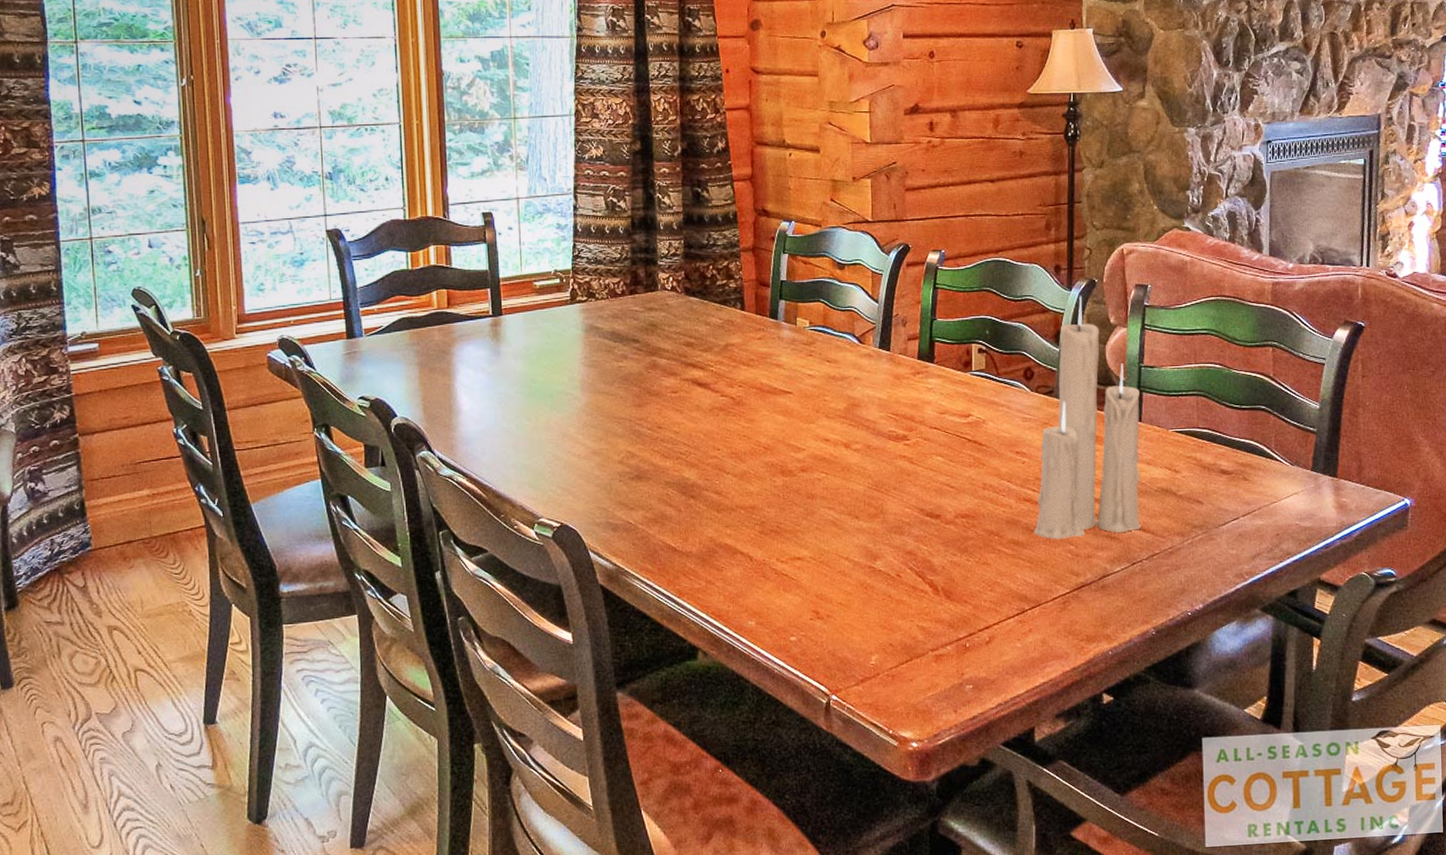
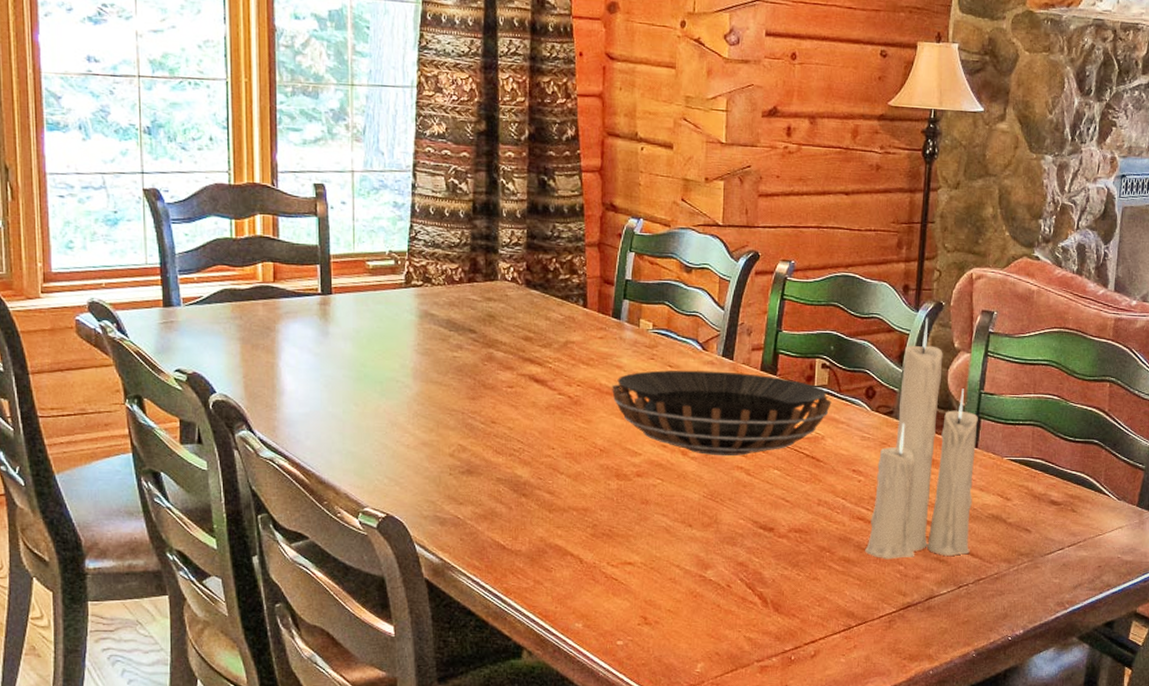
decorative bowl: none [773,363,990,447] -> present [612,370,832,457]

